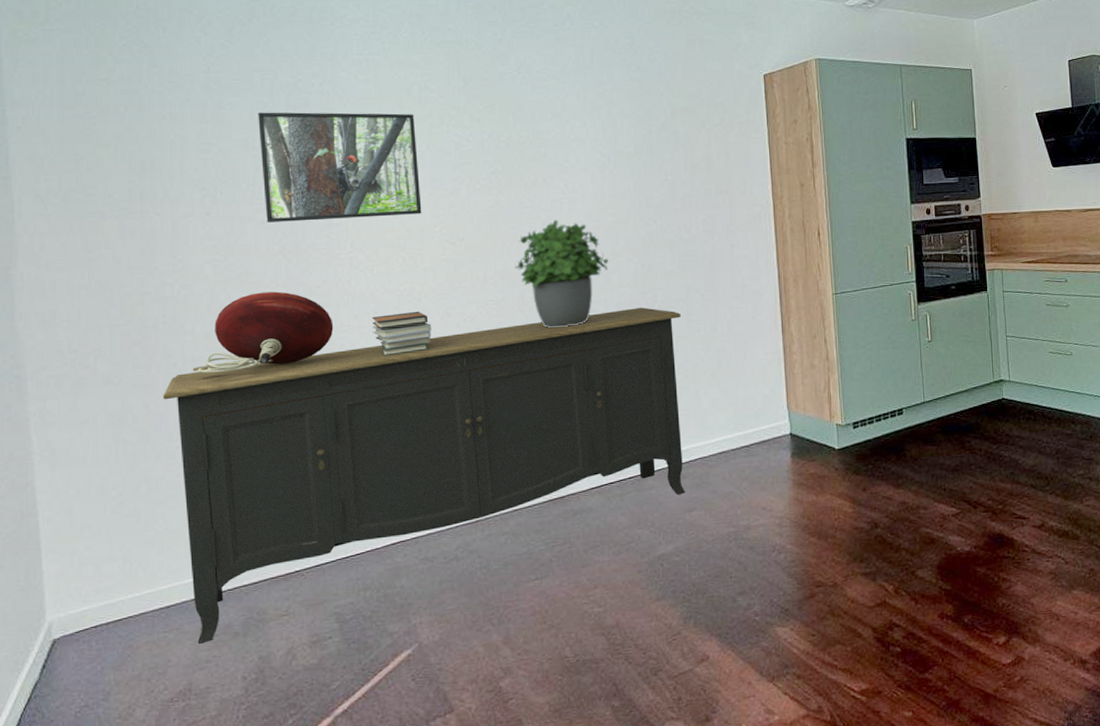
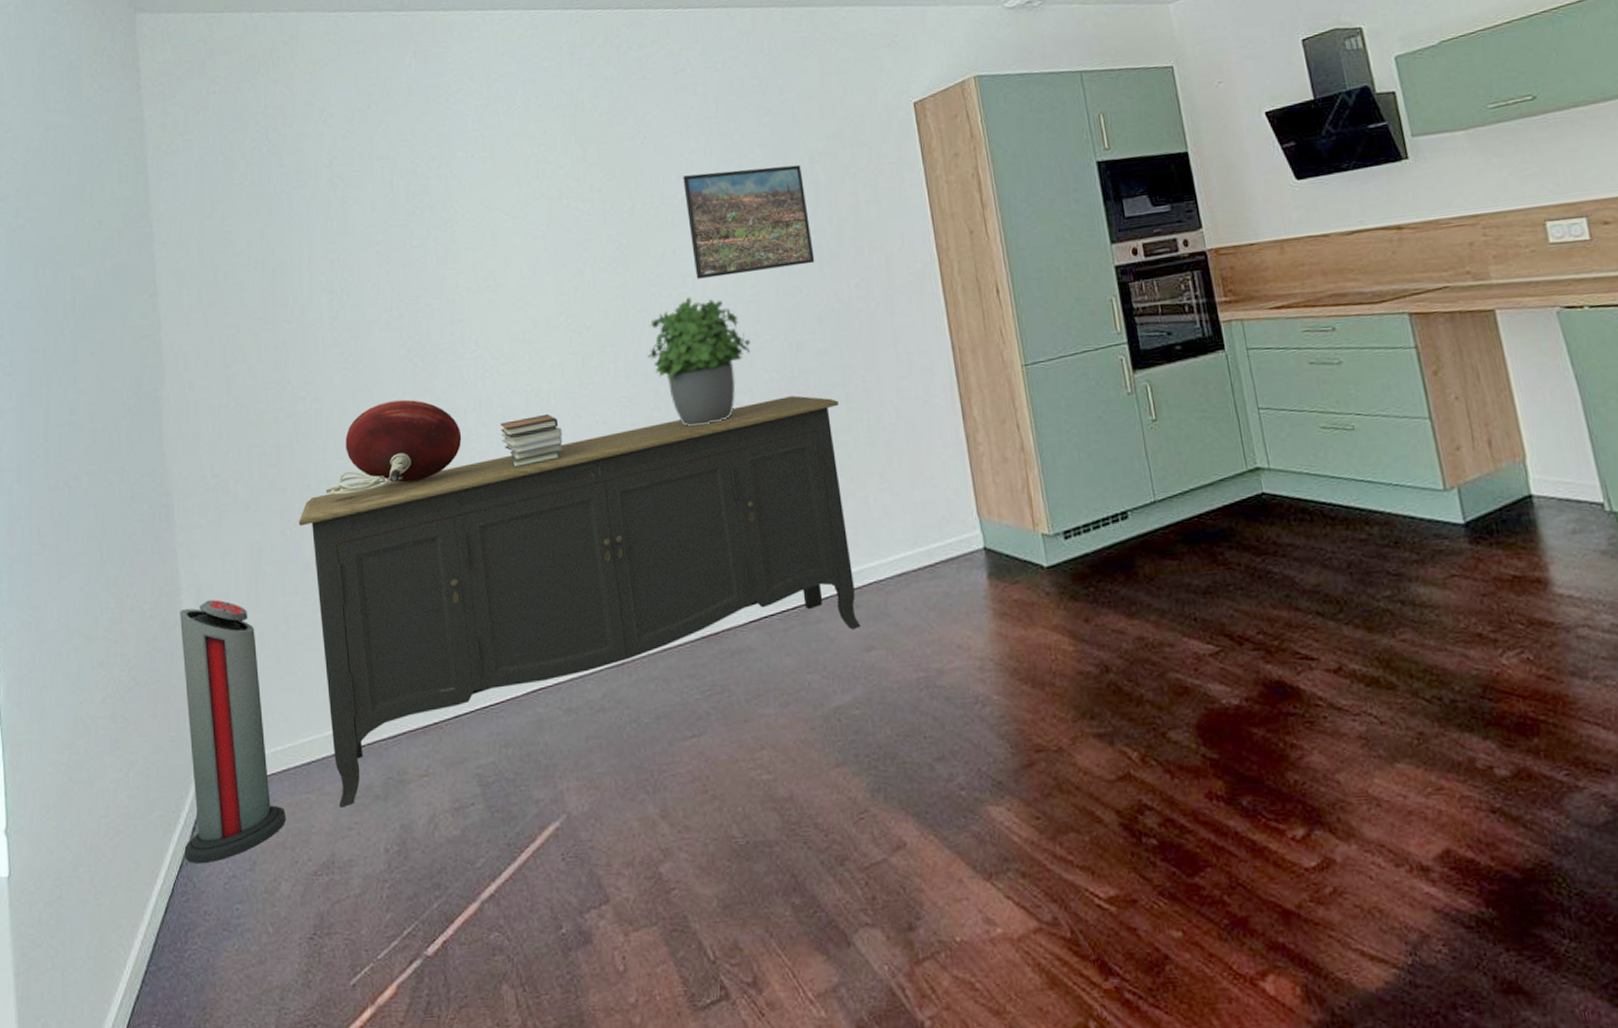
air purifier: none [31,464,142,697] -> present [180,599,286,864]
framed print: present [258,112,422,223] -> none [379,190,546,324]
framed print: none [557,115,670,205] -> present [683,164,815,279]

